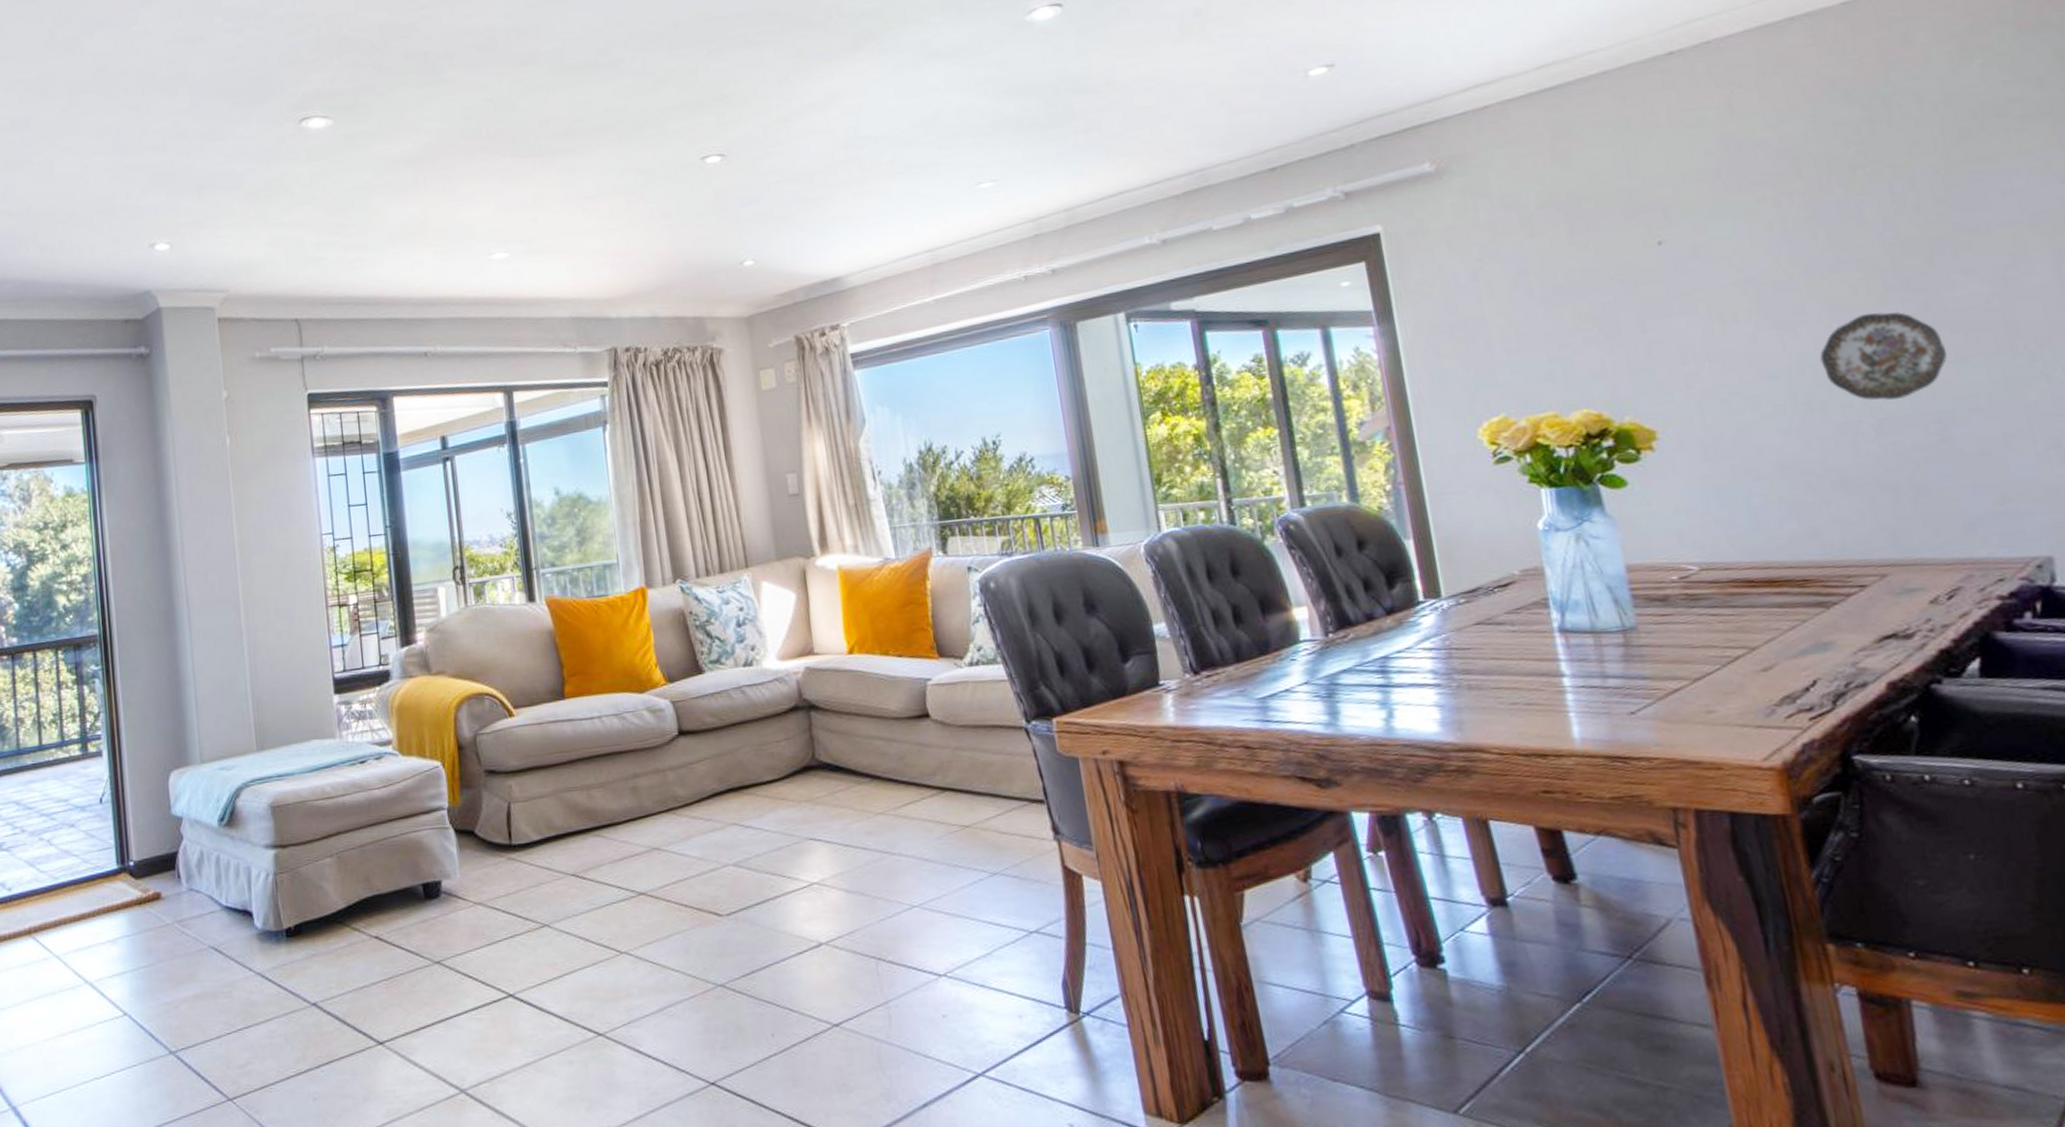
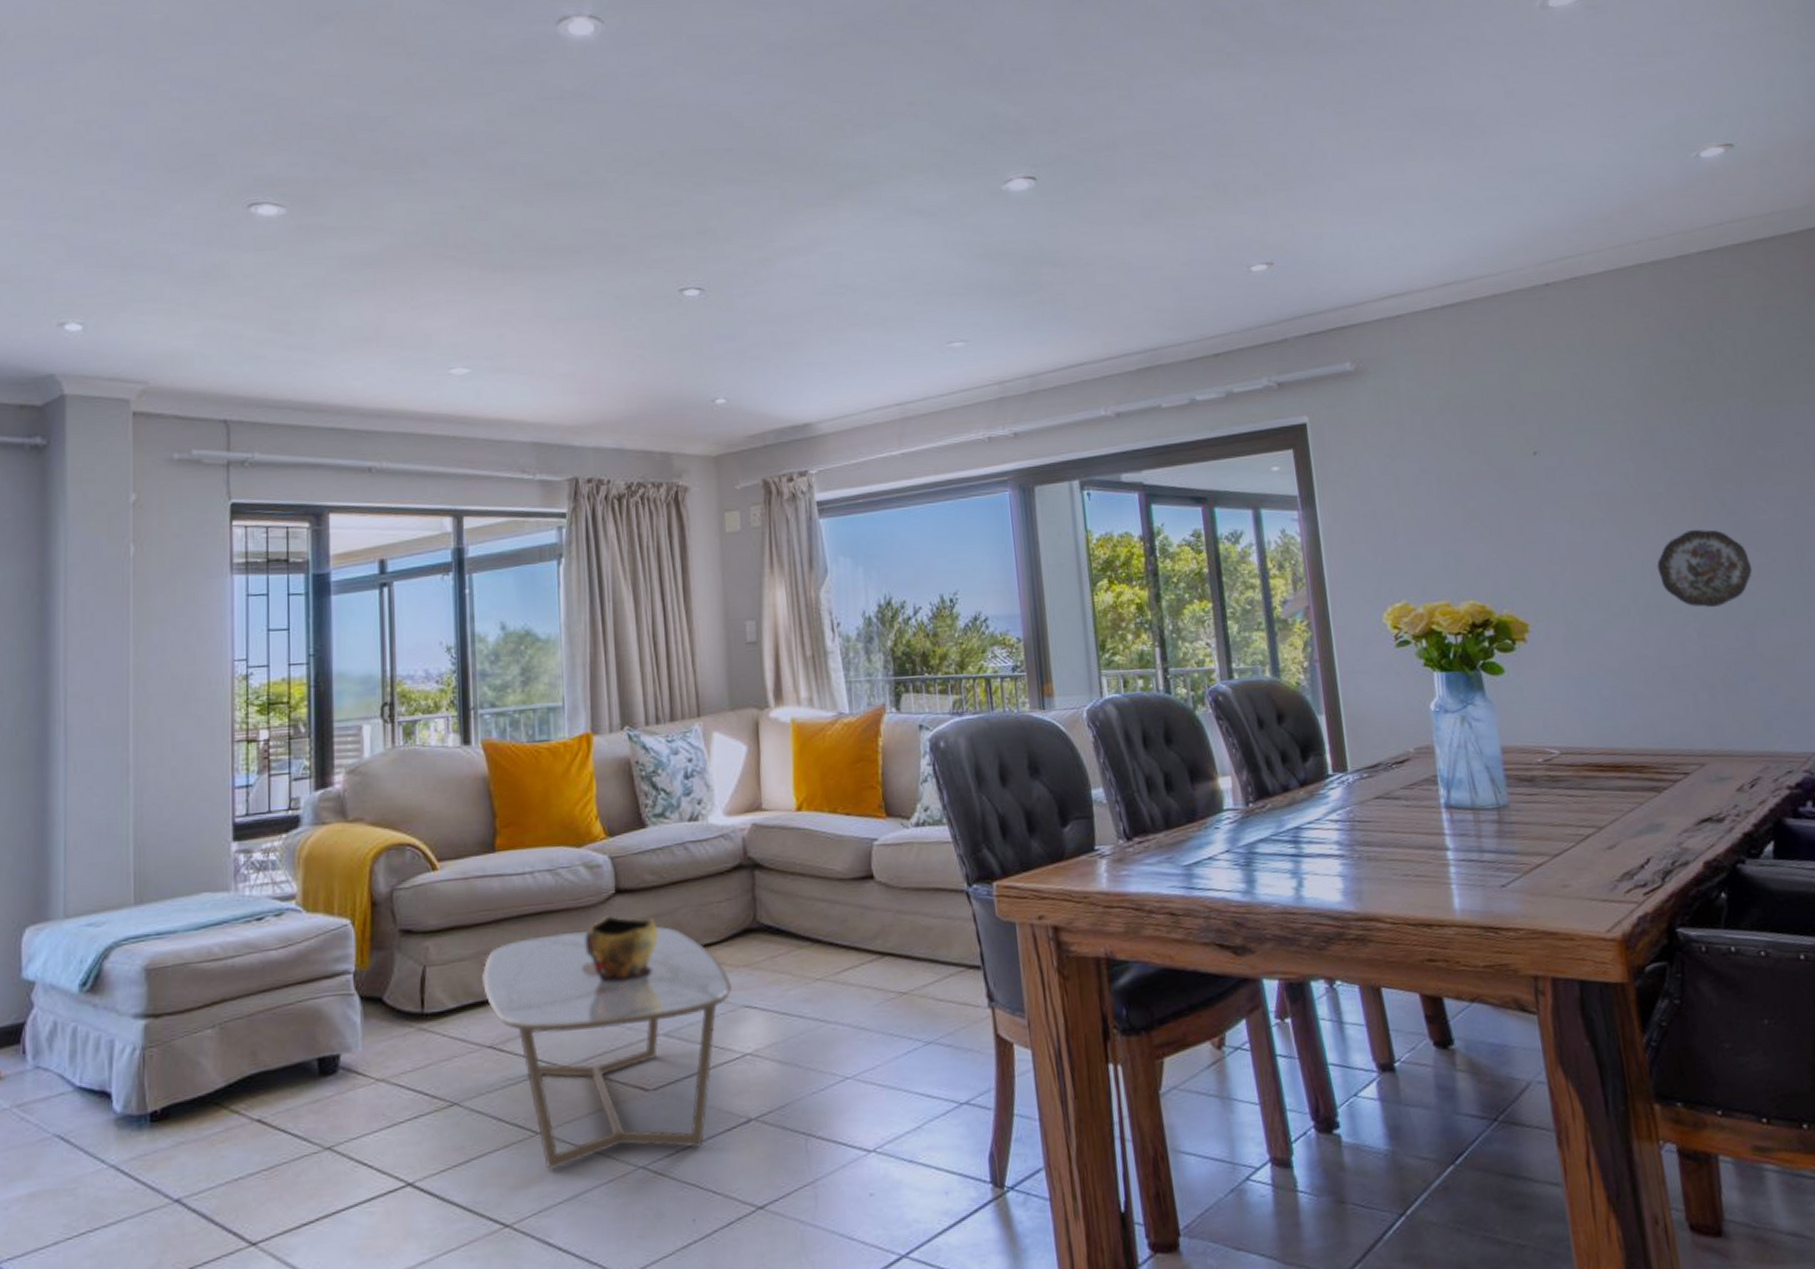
coffee table: none [561,765,797,985] -> present [482,926,733,1169]
decorative bowl: none [653,755,722,817] -> present [585,915,658,983]

